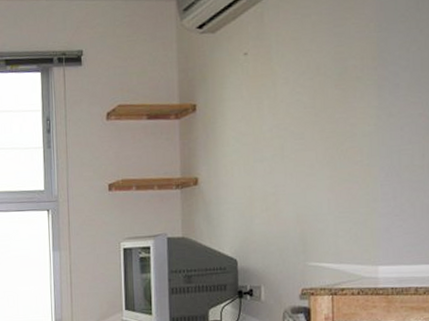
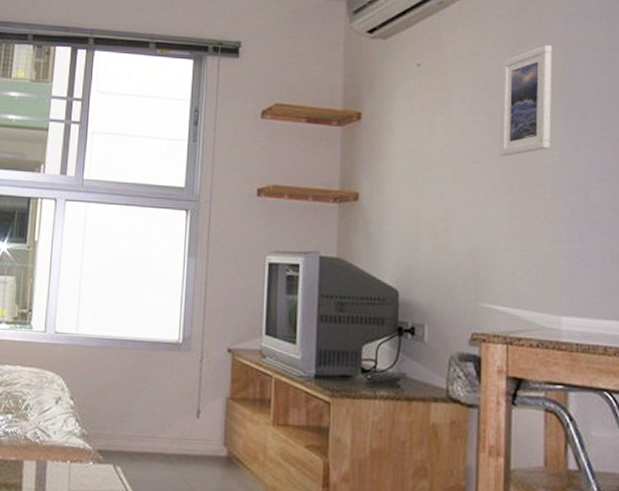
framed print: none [321,21,367,130] -> present [500,45,553,156]

